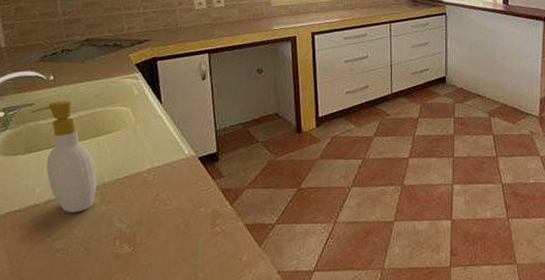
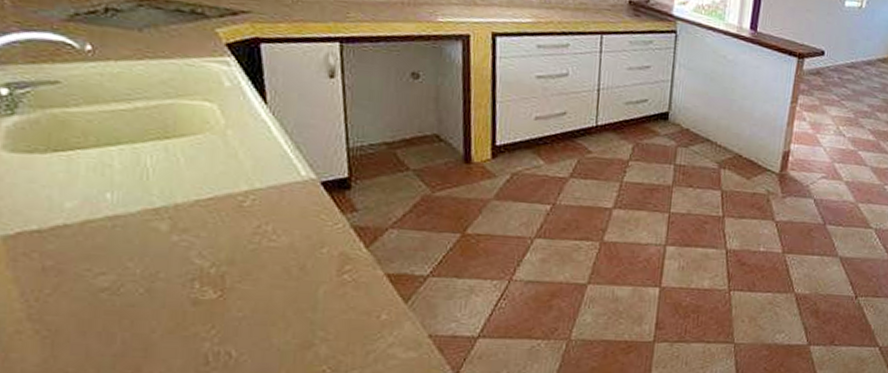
soap bottle: present [31,101,97,213] -> none [54,82,164,241]

